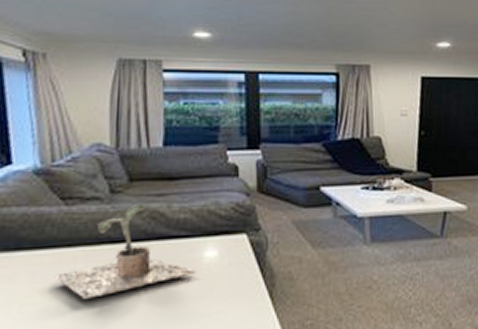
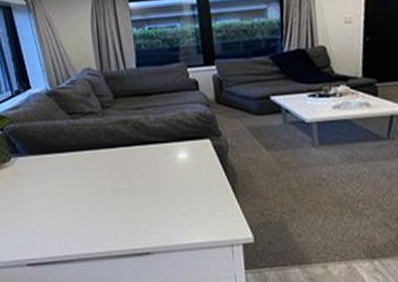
plant: present [54,203,195,299] -> none [72,115,172,190]

